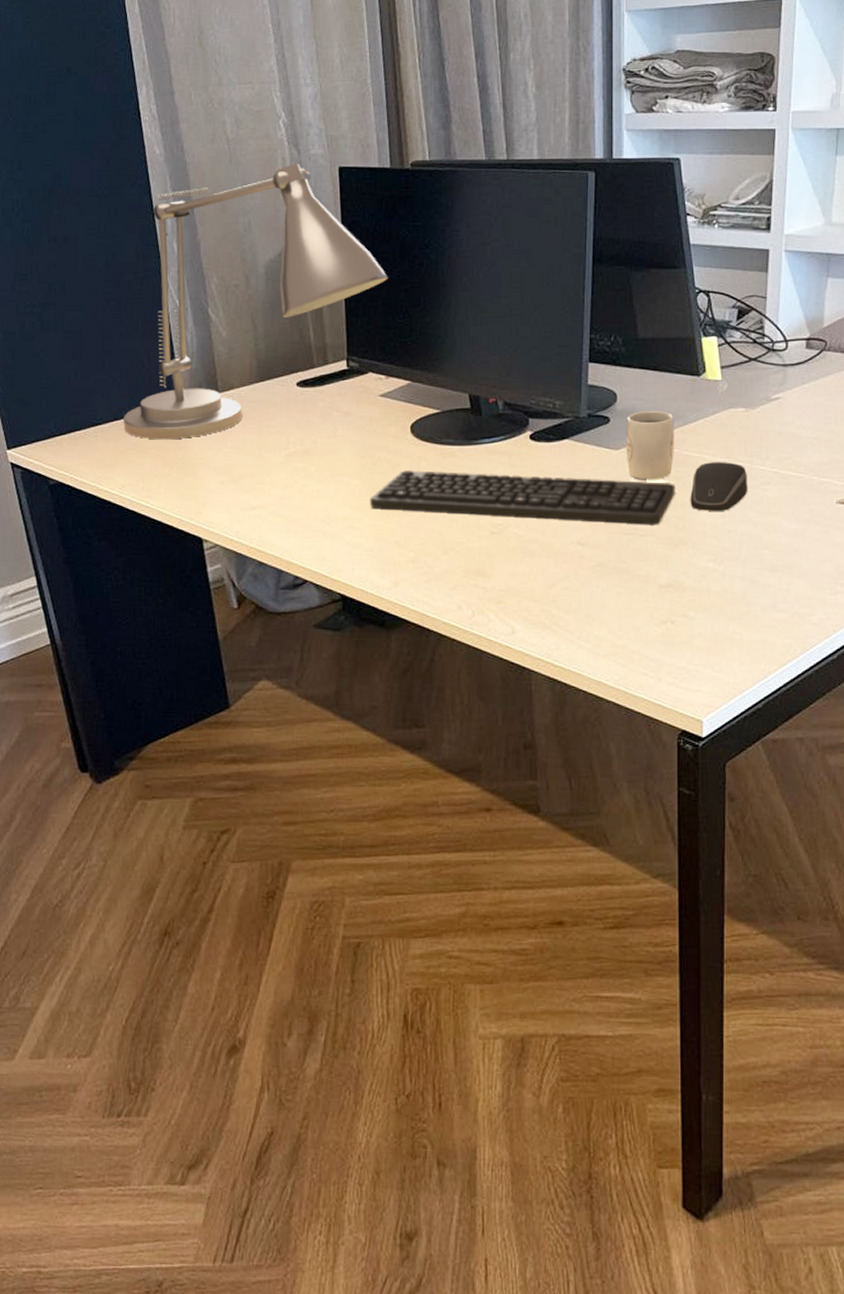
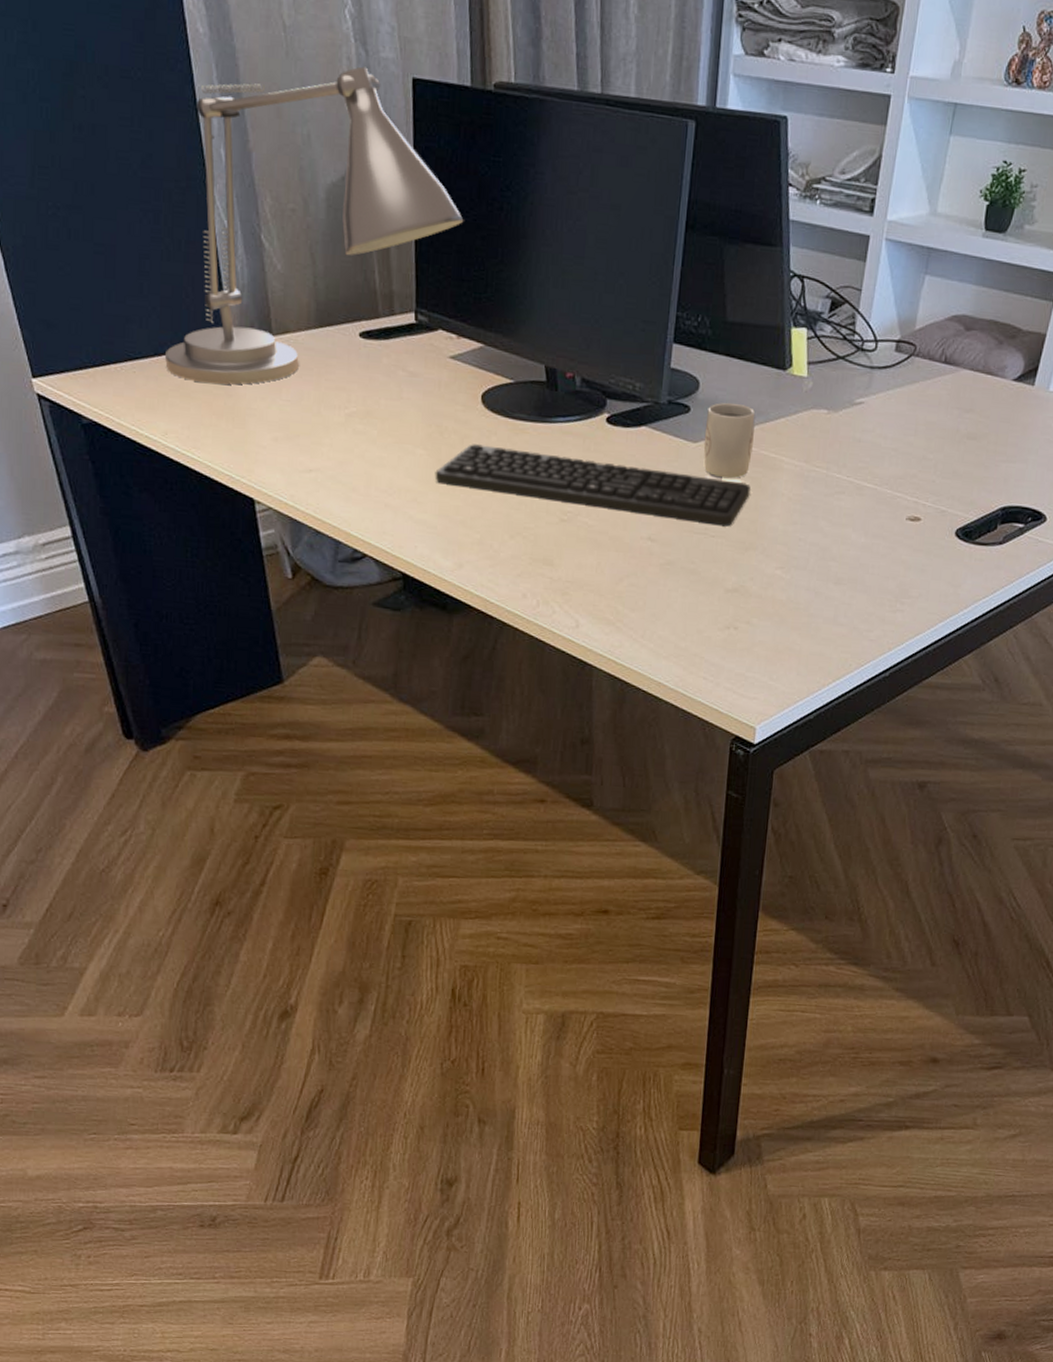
computer mouse: present [690,462,748,511] -> none [763,464,823,518]

